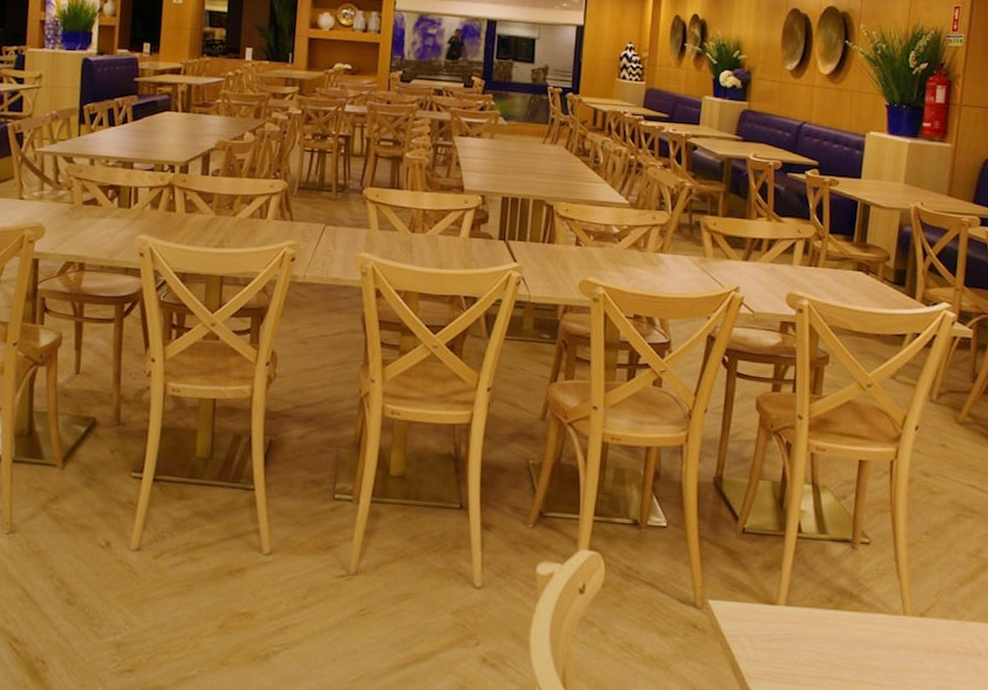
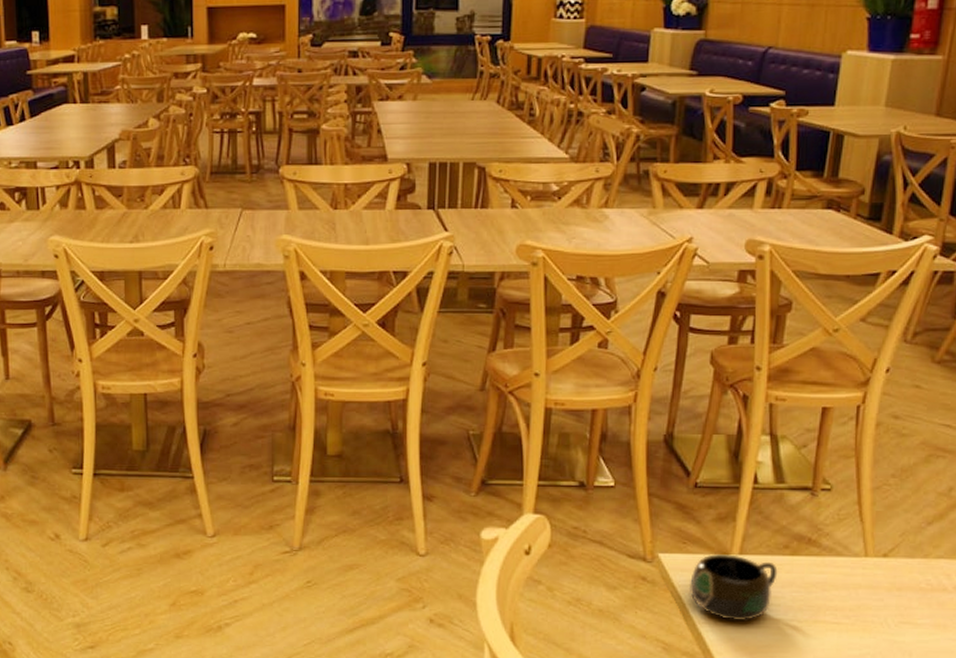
mug: none [737,604,822,678] -> present [689,554,778,622]

